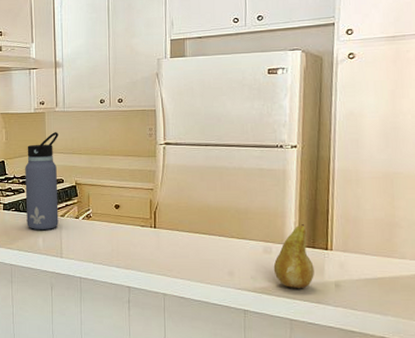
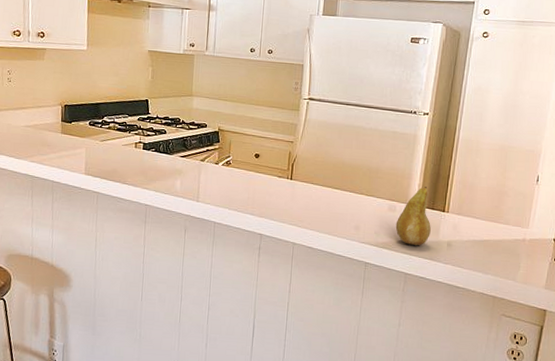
water bottle: present [25,132,59,230] -> none [165,76,206,173]

